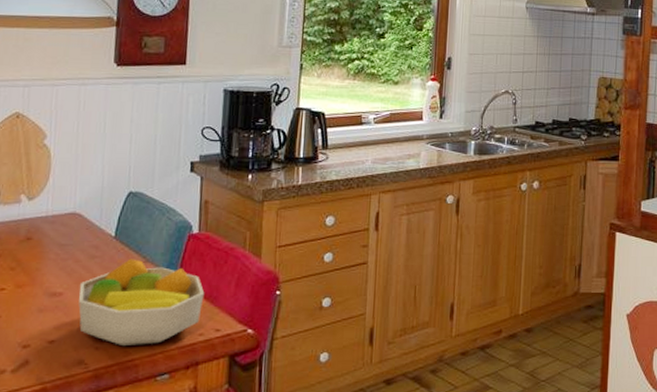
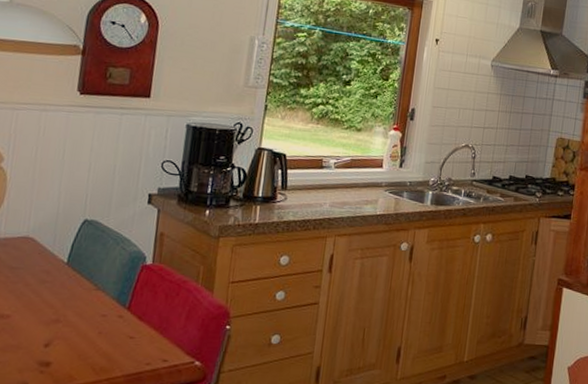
fruit bowl: present [78,259,205,347] -> none [25,285,155,372]

